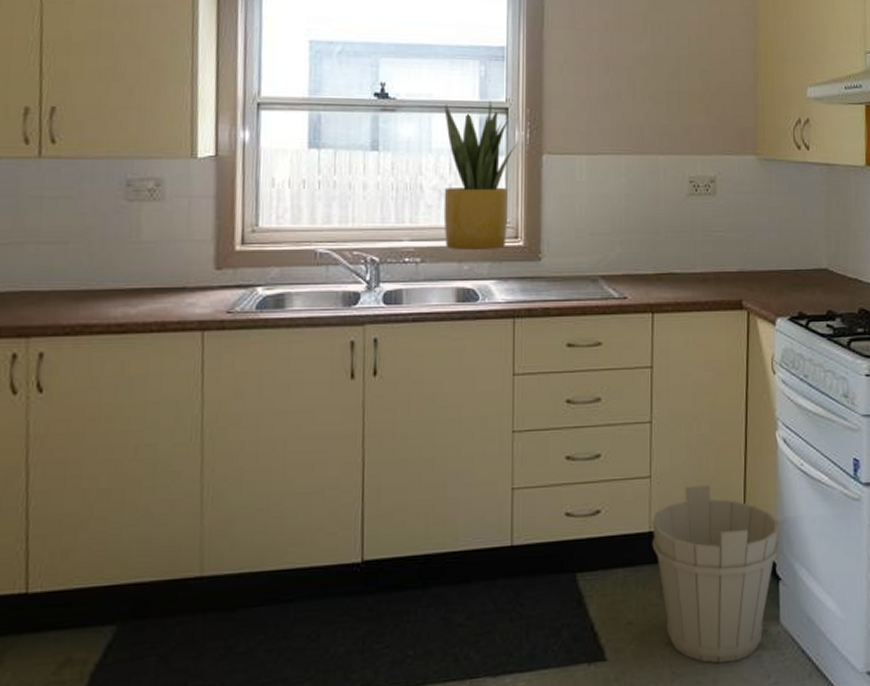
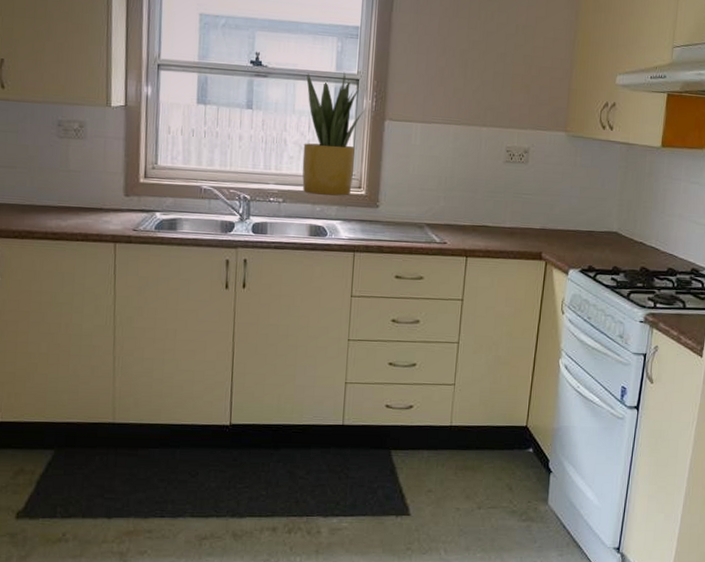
bucket: present [652,485,779,664] -> none [451,394,555,528]

